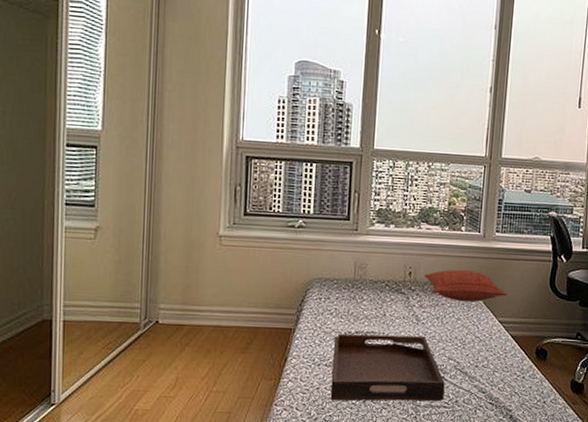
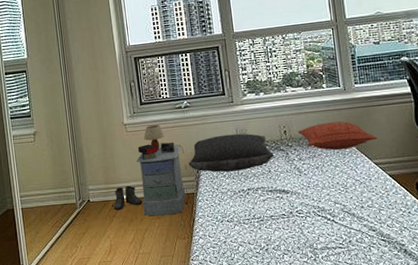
boots: none [188,310,226,337] -> present [113,185,142,210]
nightstand: none [225,241,288,351] -> present [135,124,189,216]
pillow: none [291,266,392,310] -> present [188,133,274,172]
serving tray: present [330,334,445,401] -> none [230,186,338,252]

